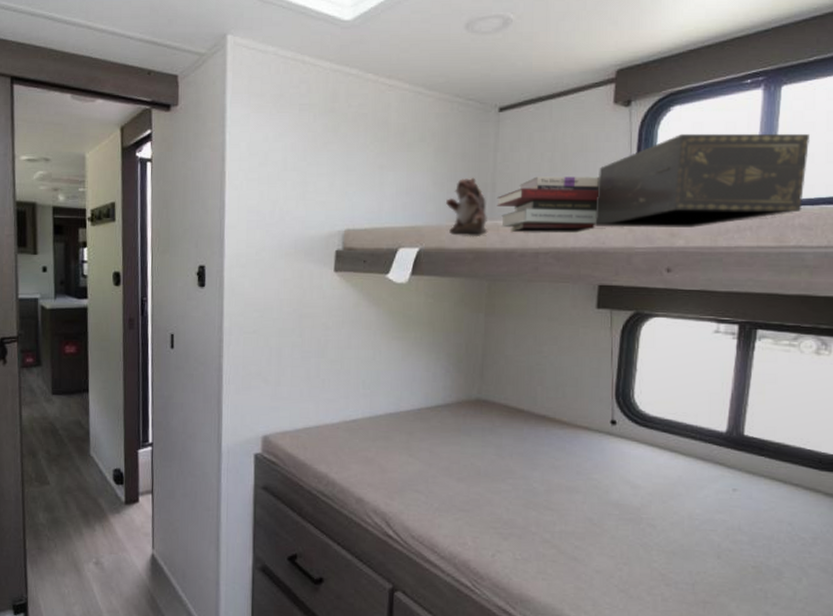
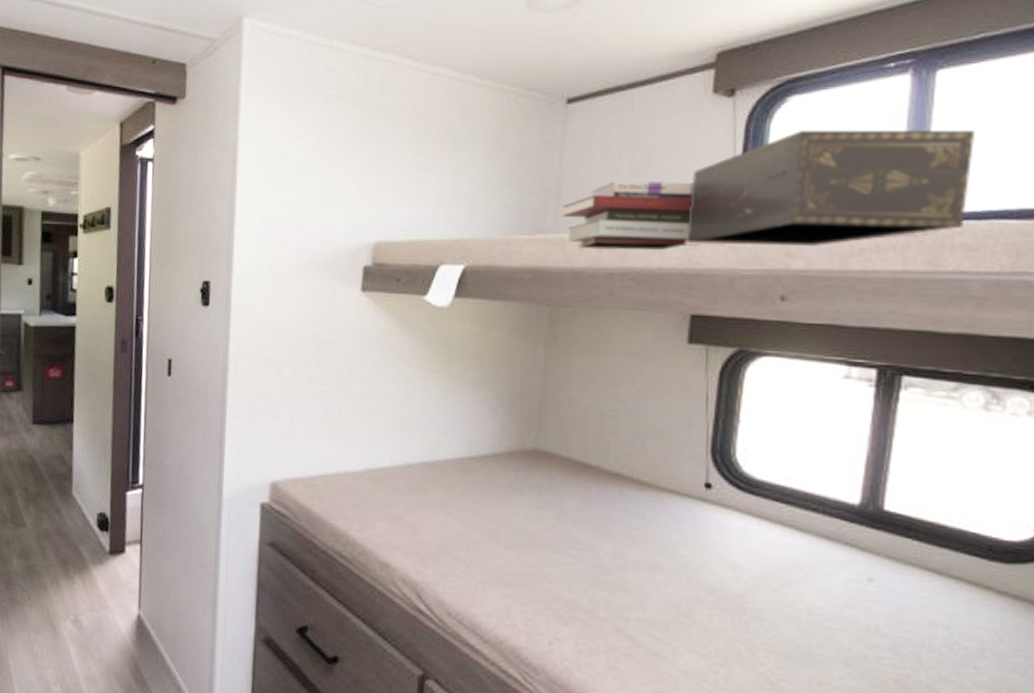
plush toy: present [445,177,488,238] -> none [498,182,551,254]

